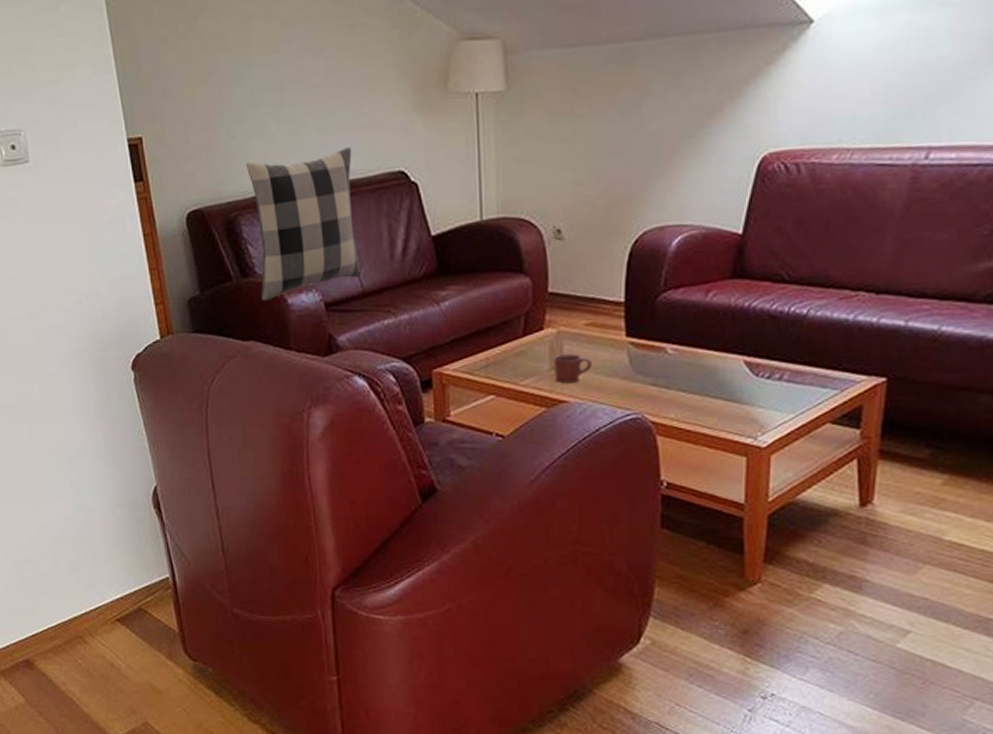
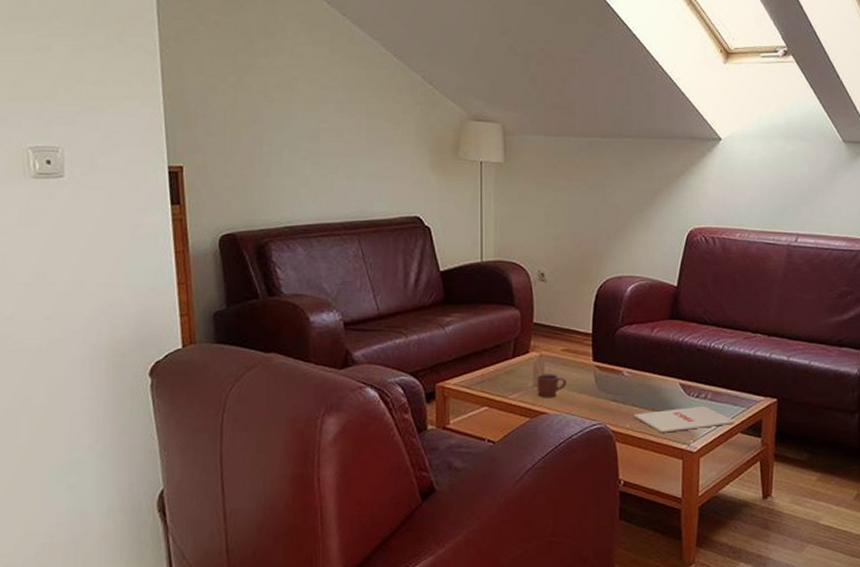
pillow: present [247,146,362,302] -> none [281,192,379,318]
magazine: none [680,388,823,424] -> present [633,405,735,433]

